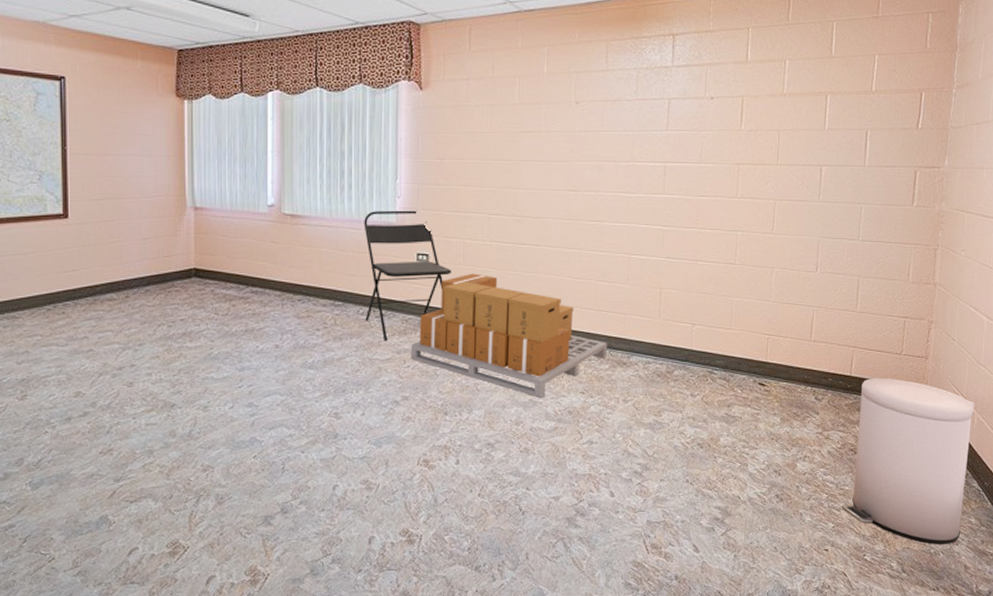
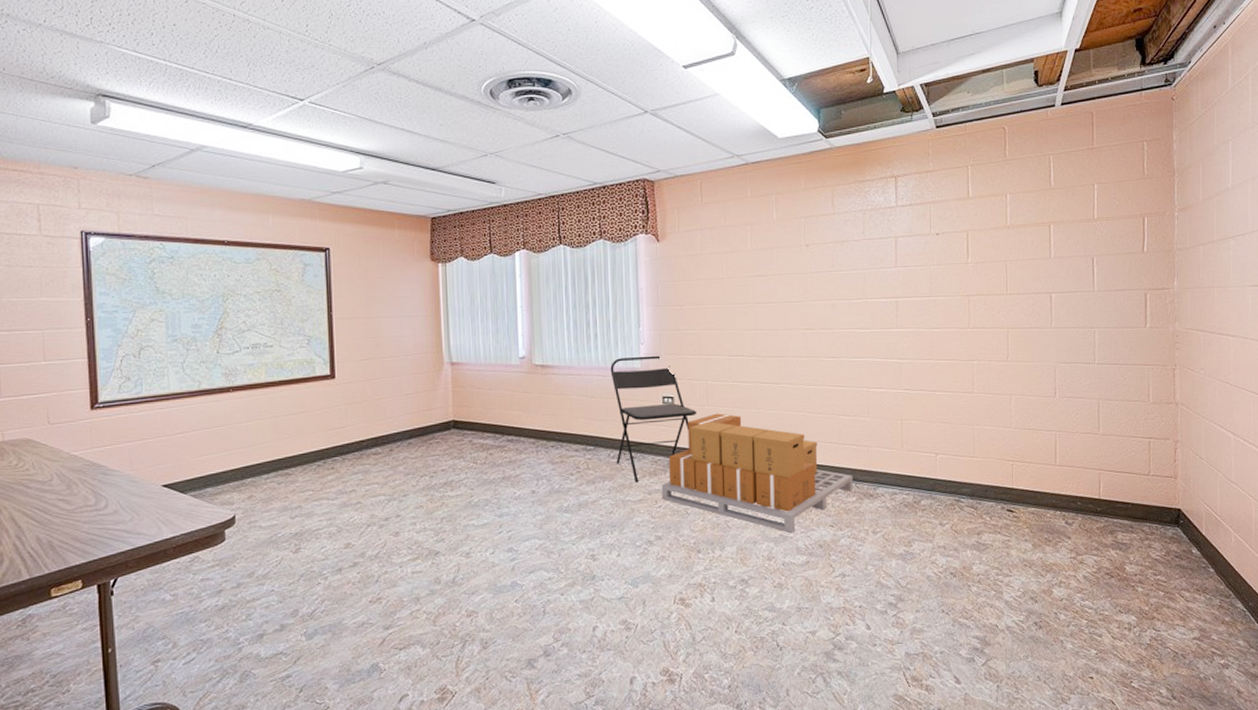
pedal bin: present [841,378,975,544] -> none [1102,499,1230,669]

